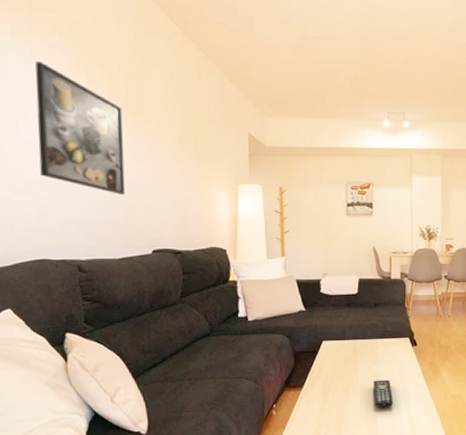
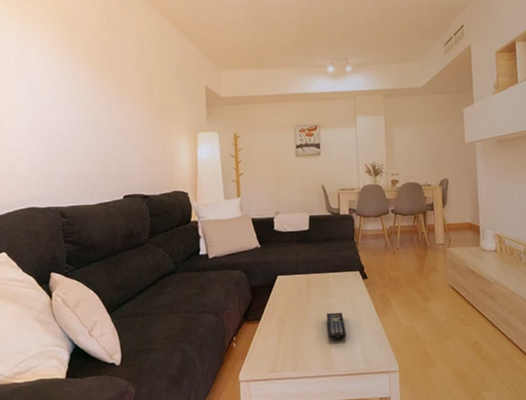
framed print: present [35,62,125,194] -> none [26,36,100,147]

